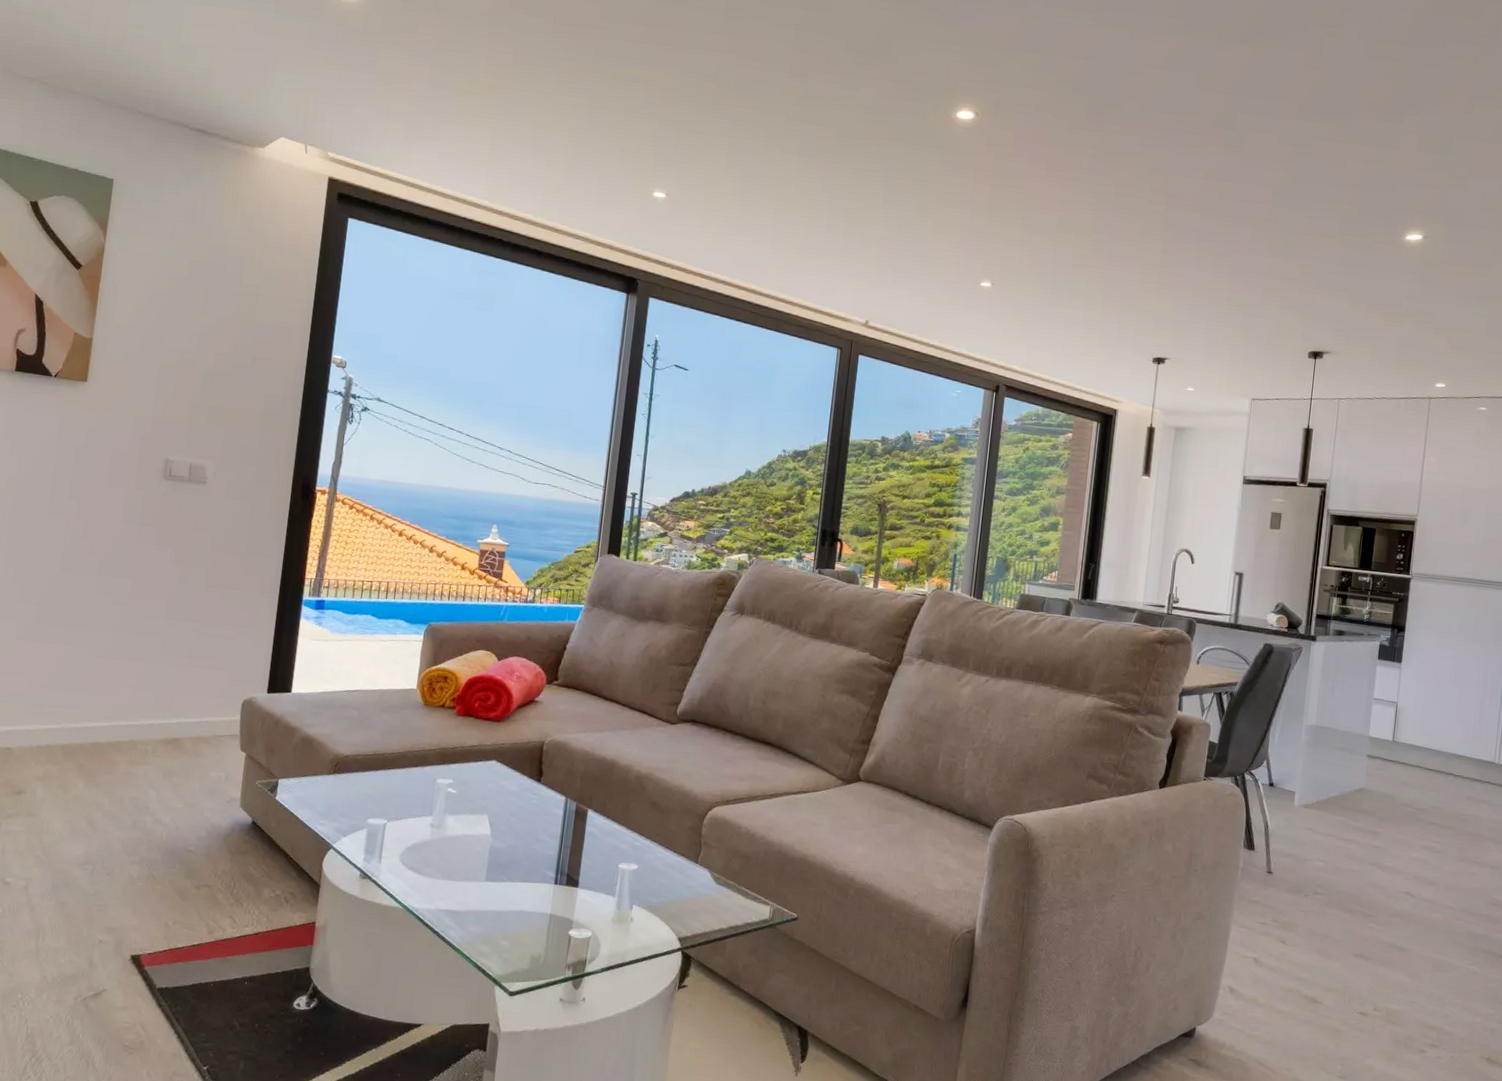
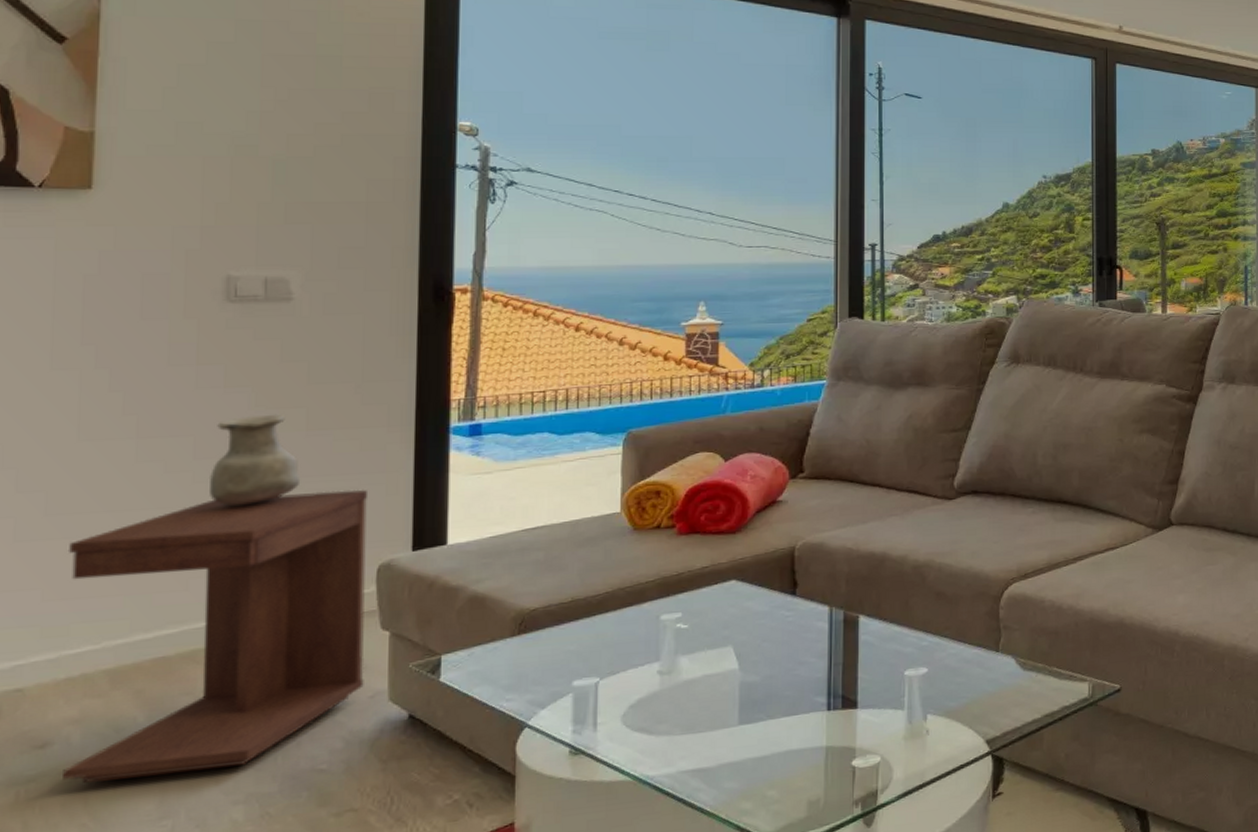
side table: none [29,629,242,835] -> present [63,489,369,783]
vase: none [139,569,199,638] -> present [208,414,301,507]

